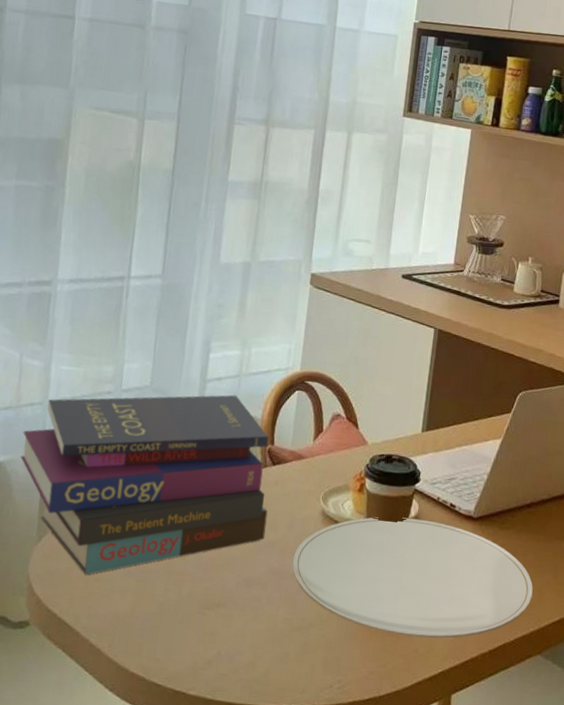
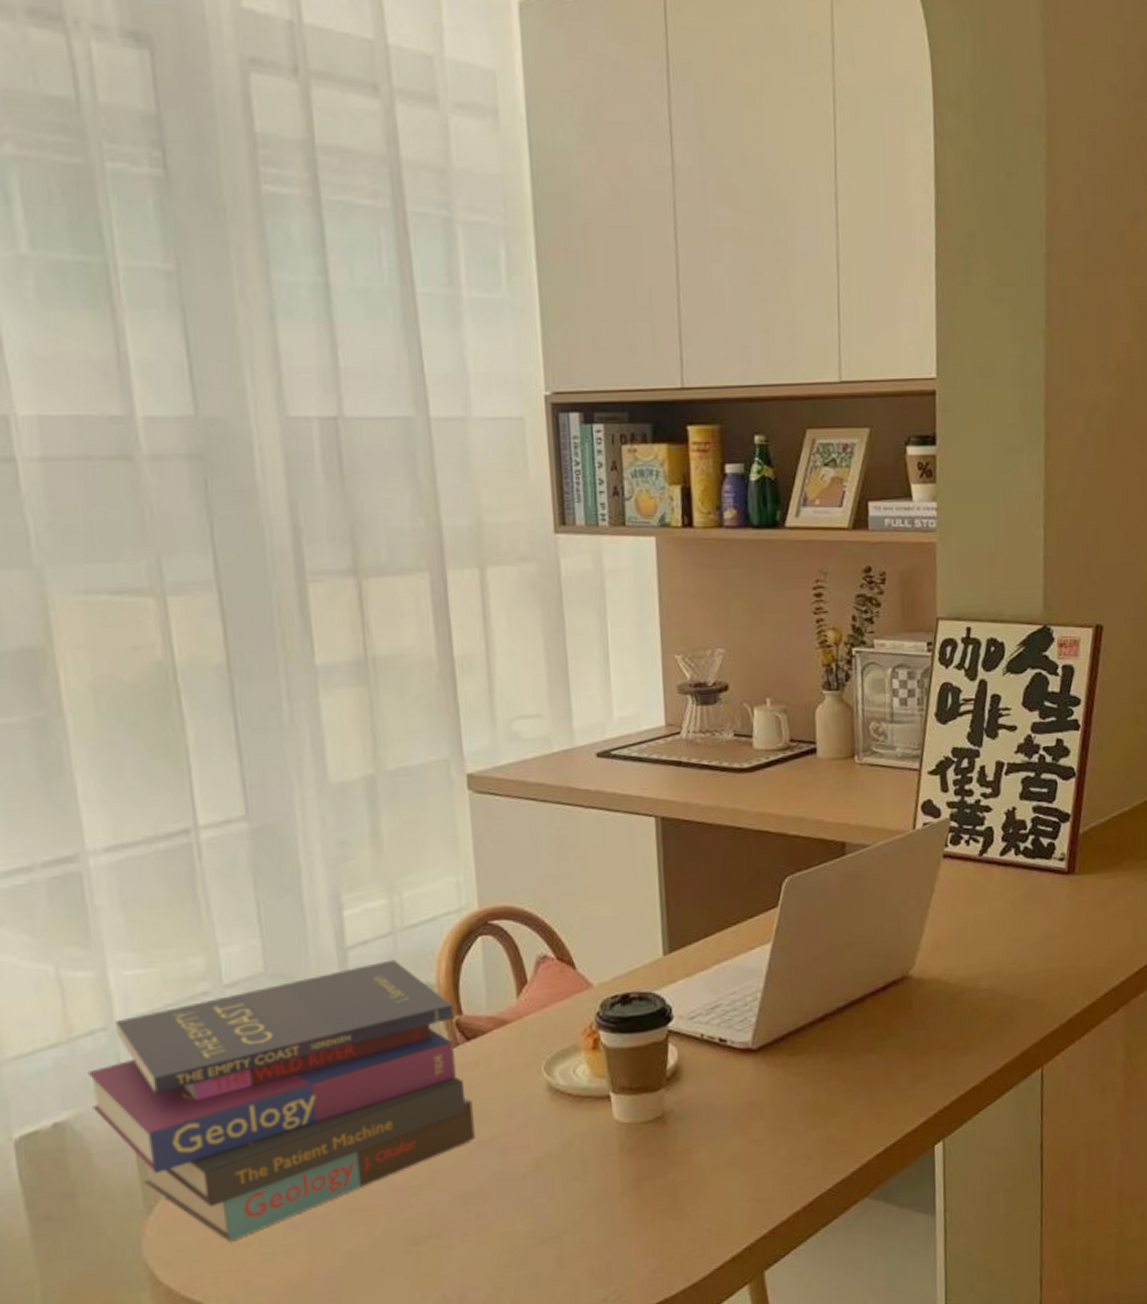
plate: present [292,517,533,639] -> none [520,1065,846,1219]

